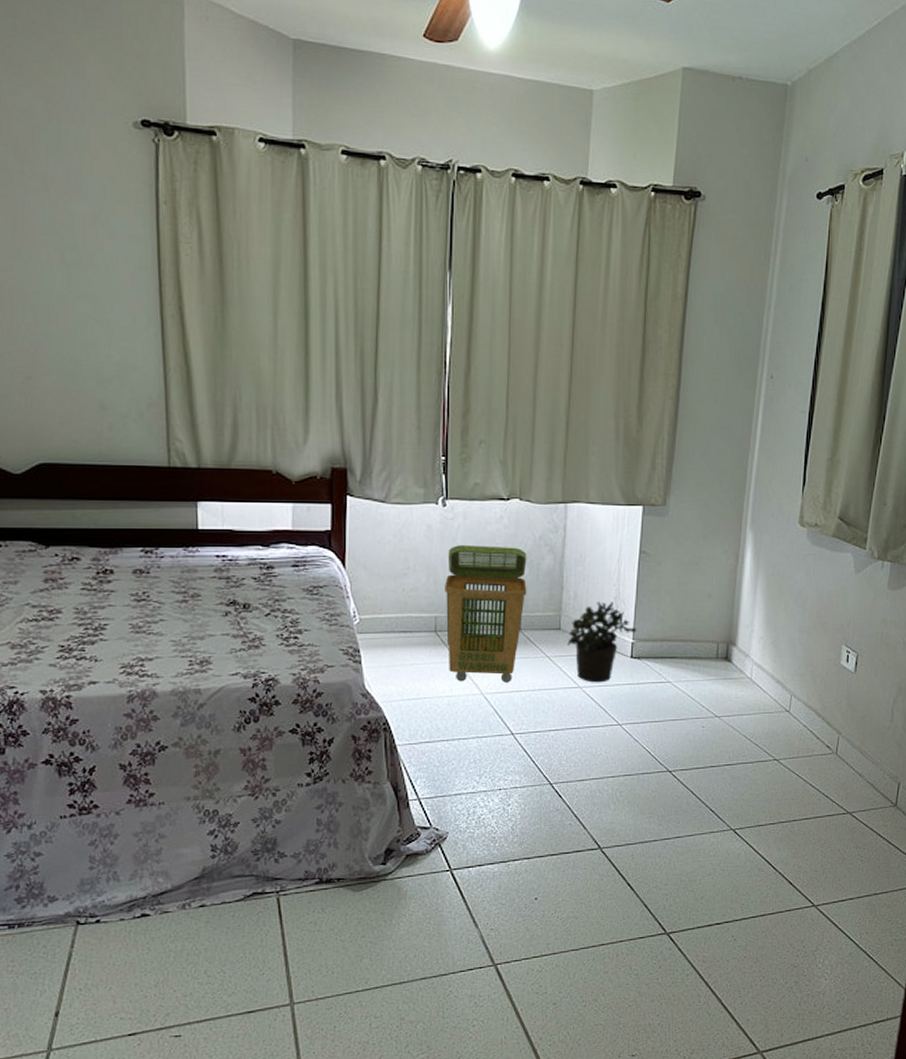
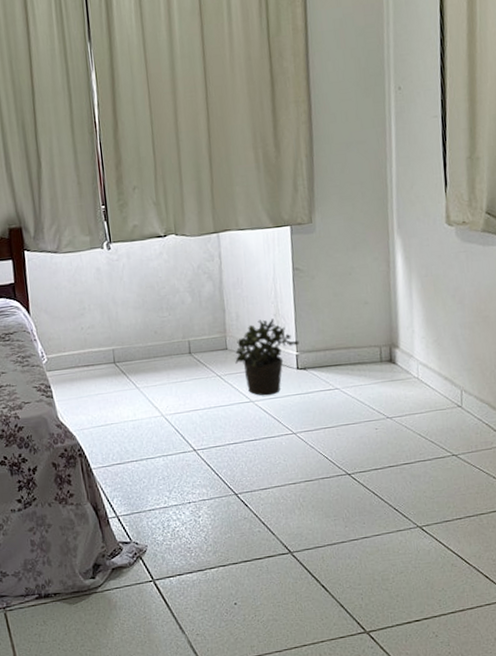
laundry basket: present [445,545,527,683] -> none [117,278,192,407]

